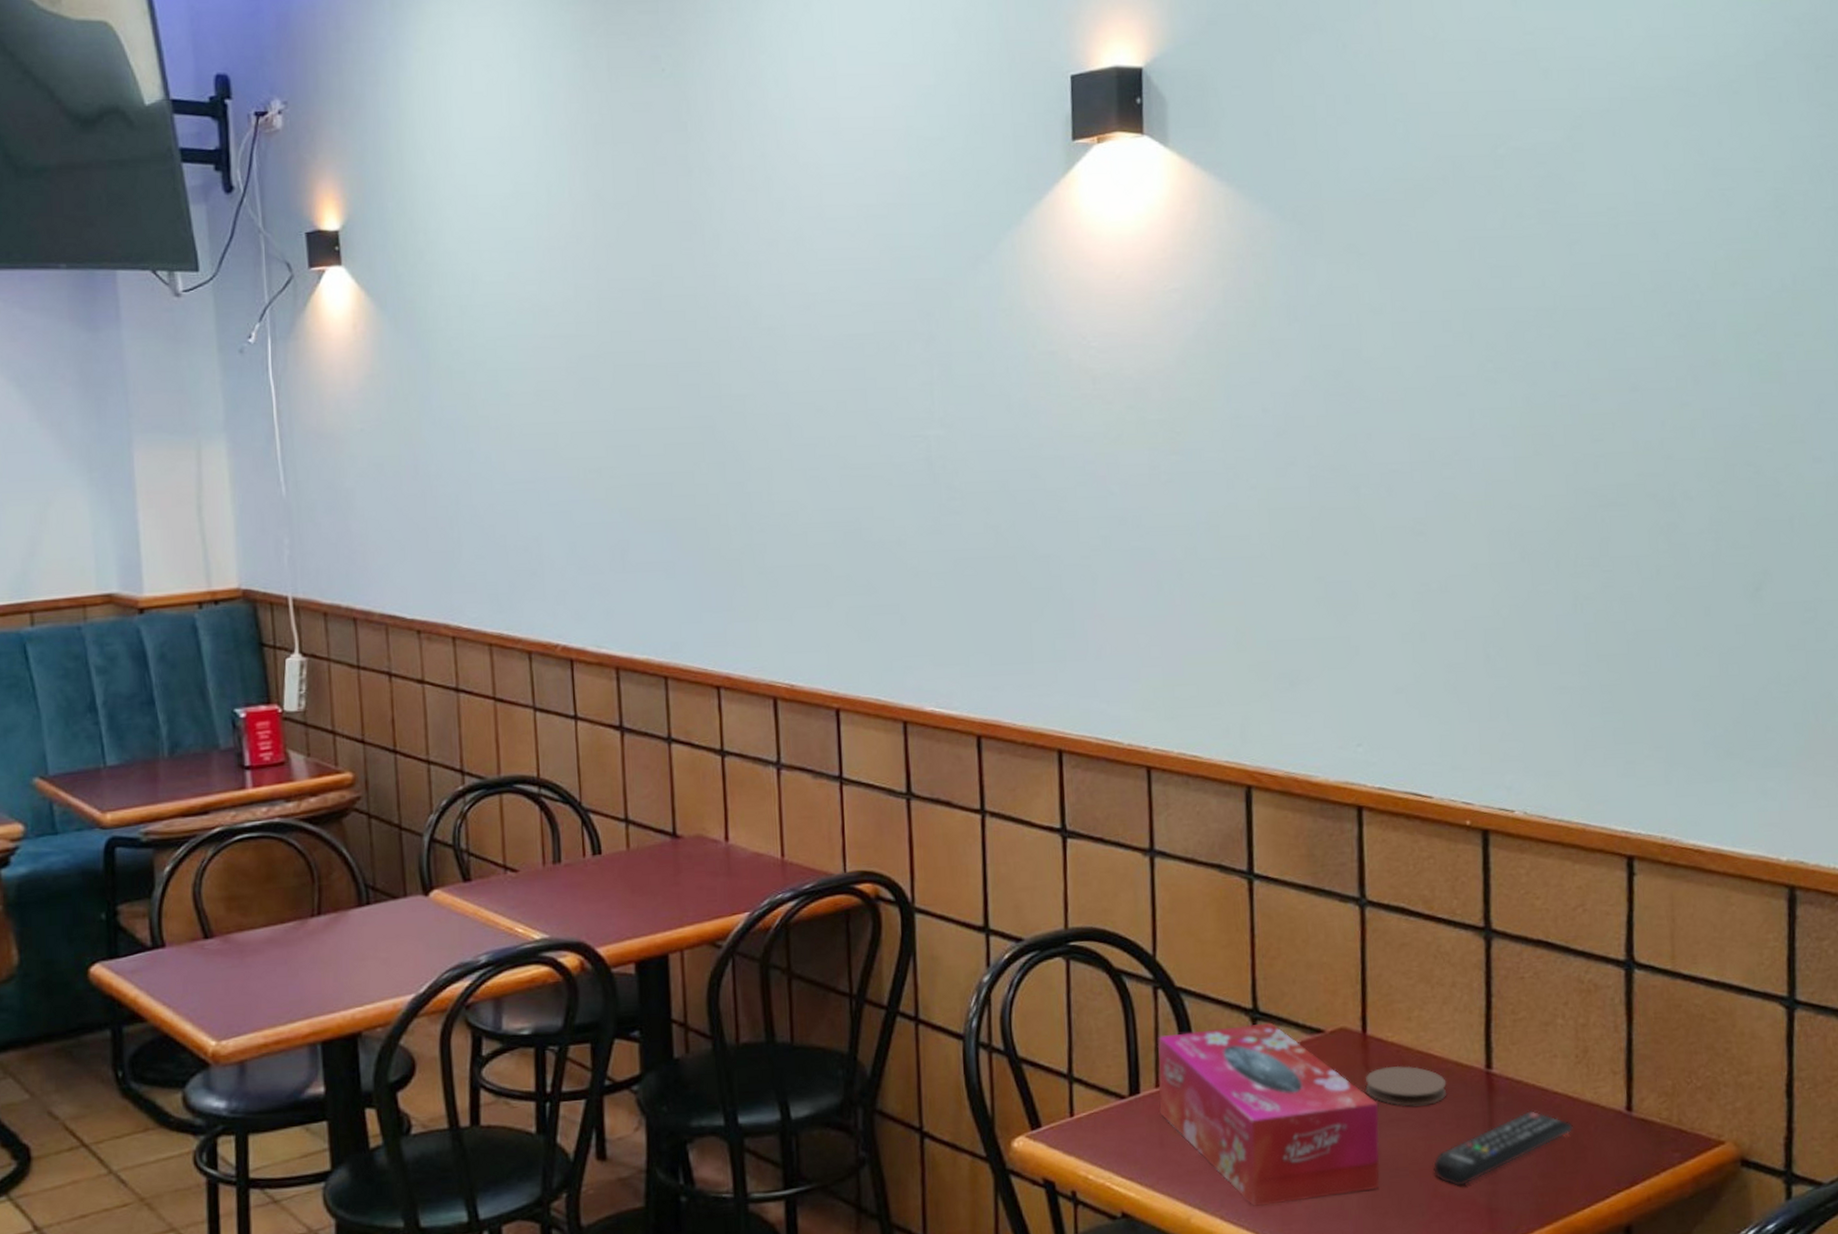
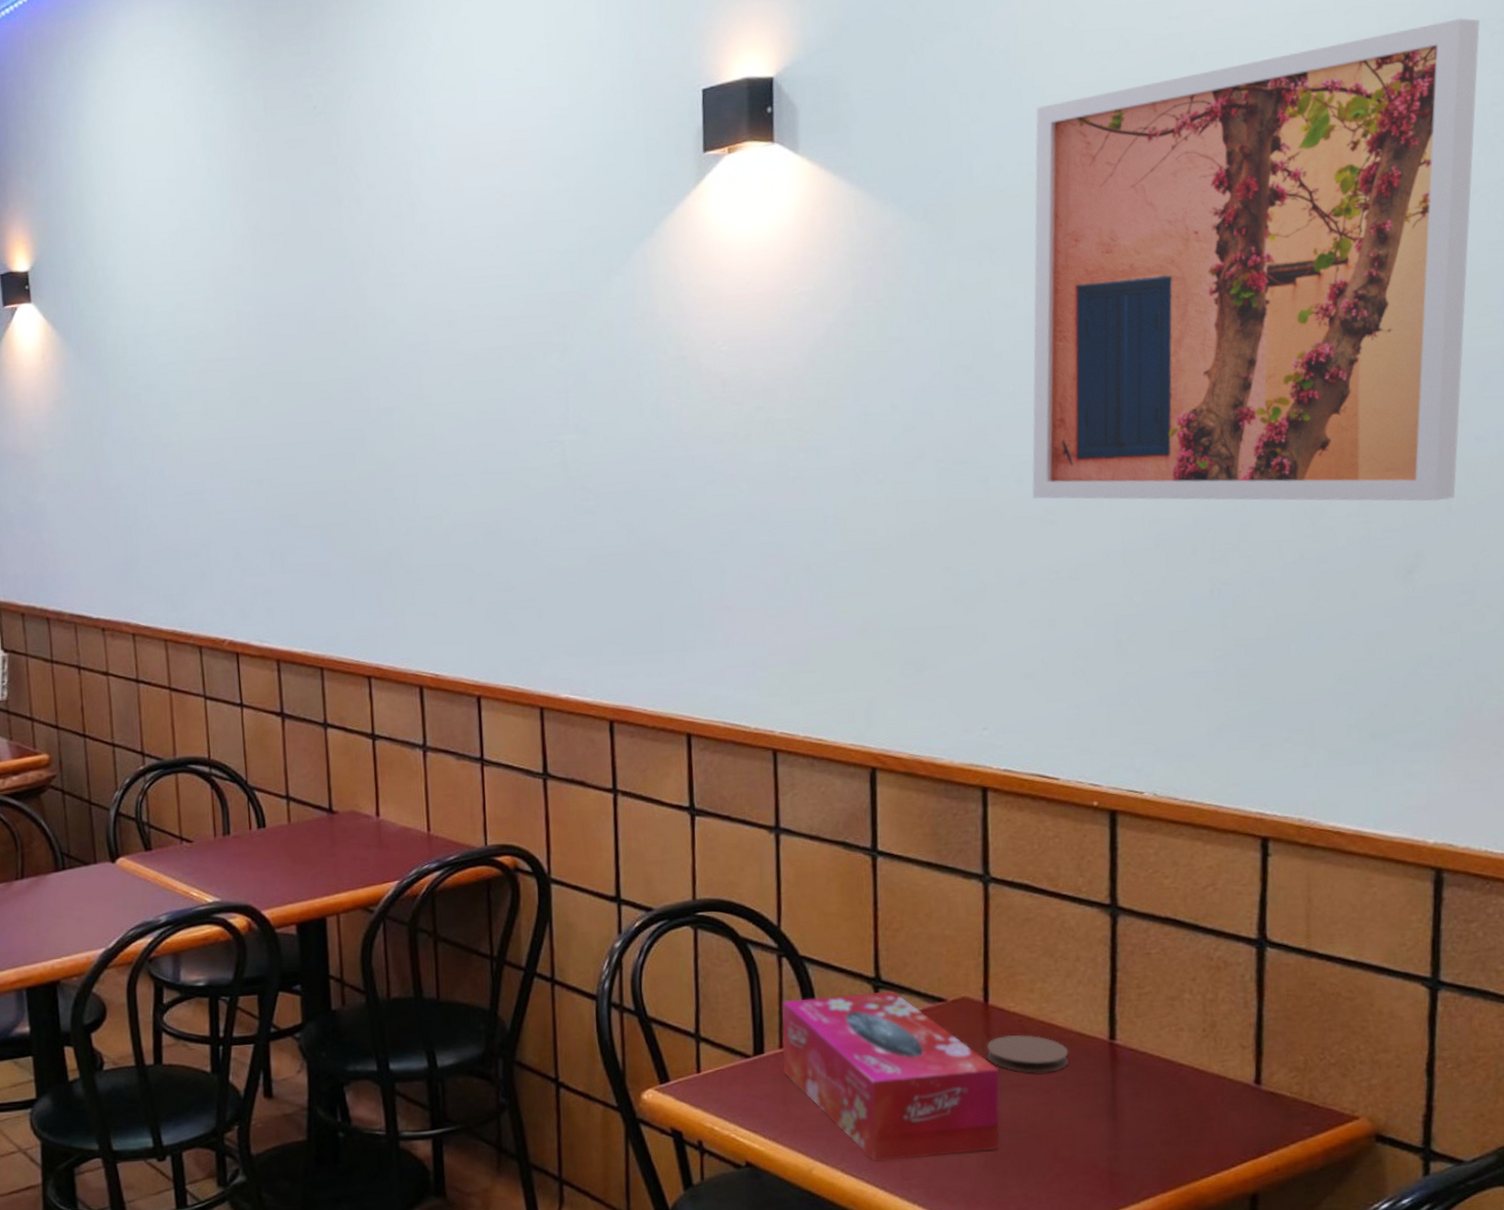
wall art: none [1400,51,1806,520] -> present [1032,18,1480,502]
remote control: present [1432,1110,1573,1186] -> none [1053,1081,1199,1150]

